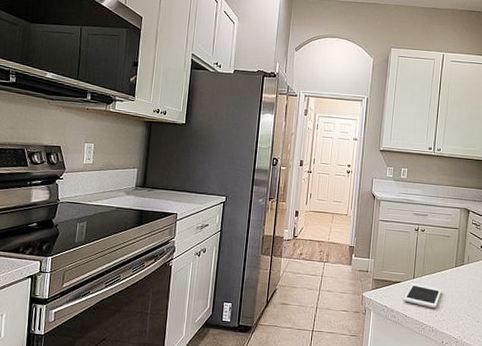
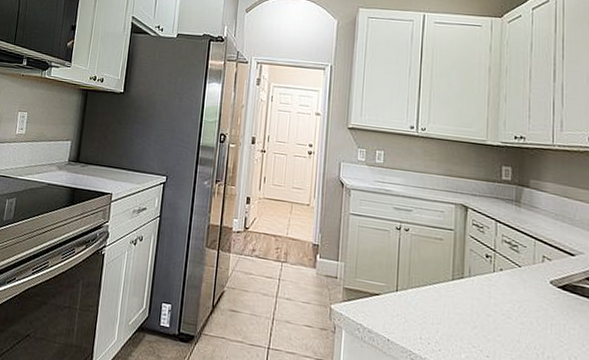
cell phone: present [403,283,442,309] -> none [384,297,436,334]

